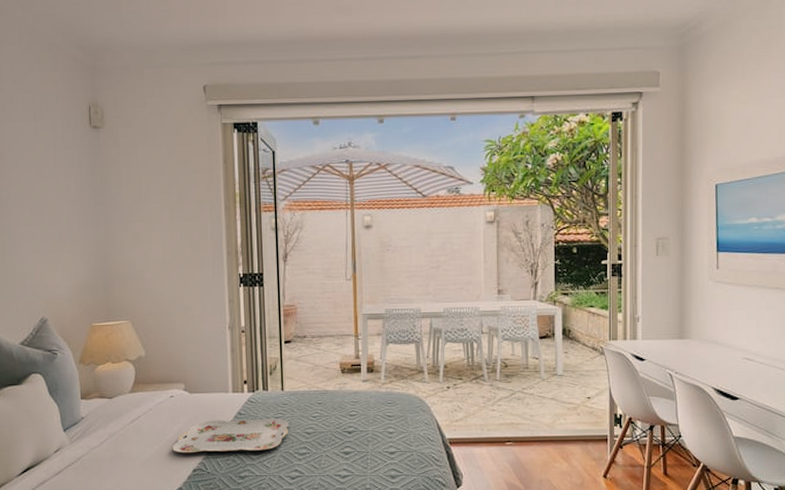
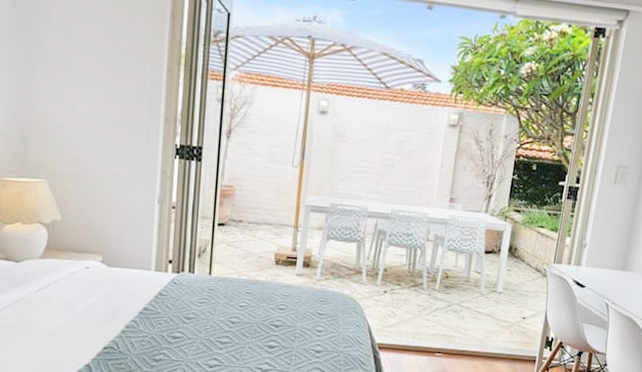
serving tray: present [172,418,289,453] -> none [83,297,213,335]

